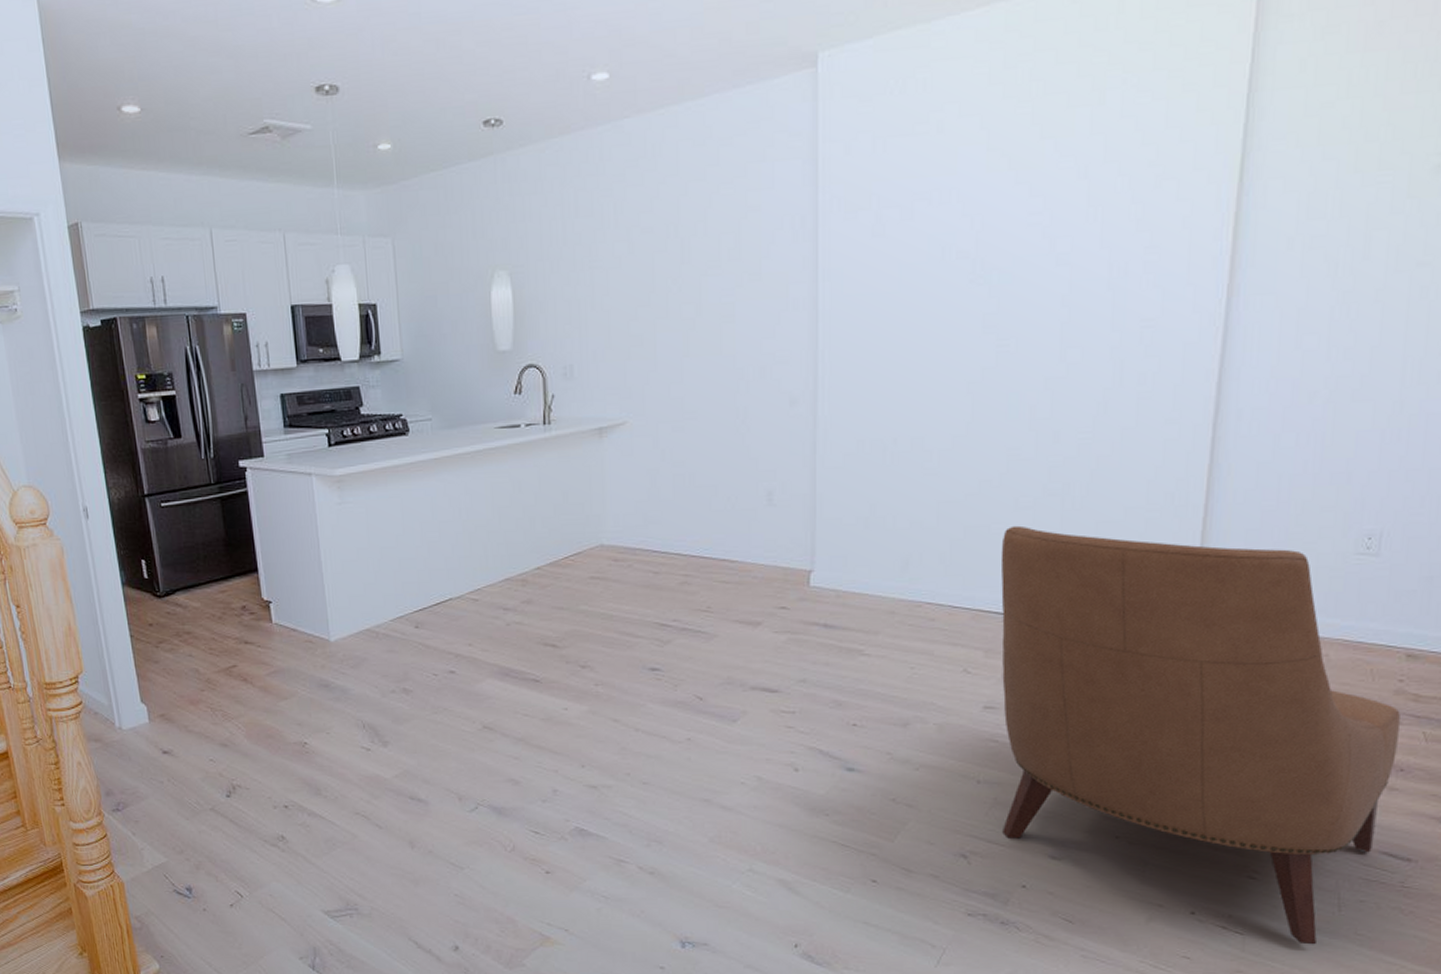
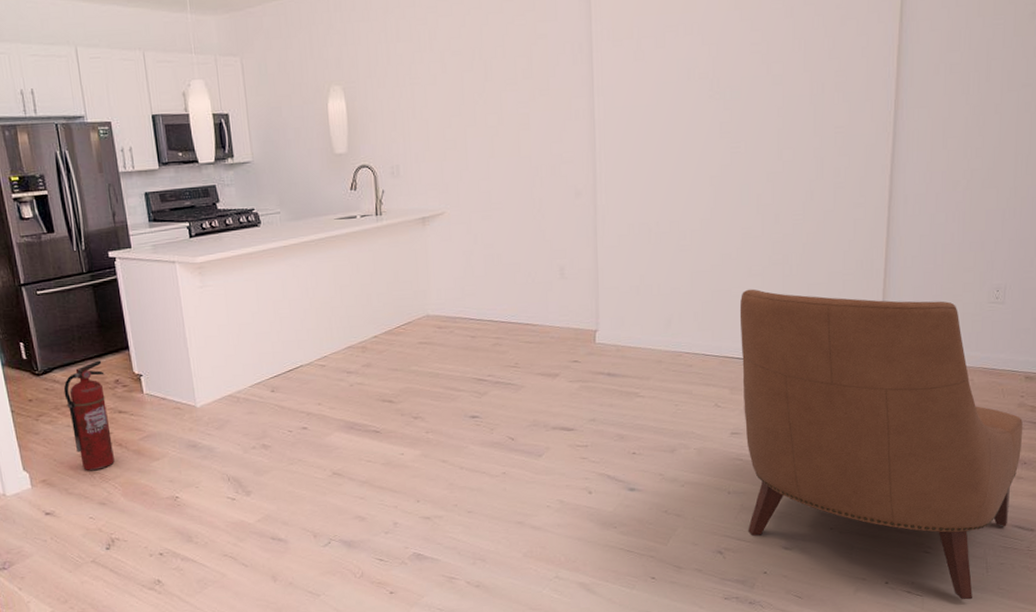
fire extinguisher: none [186,583,239,708] -> present [63,360,115,471]

